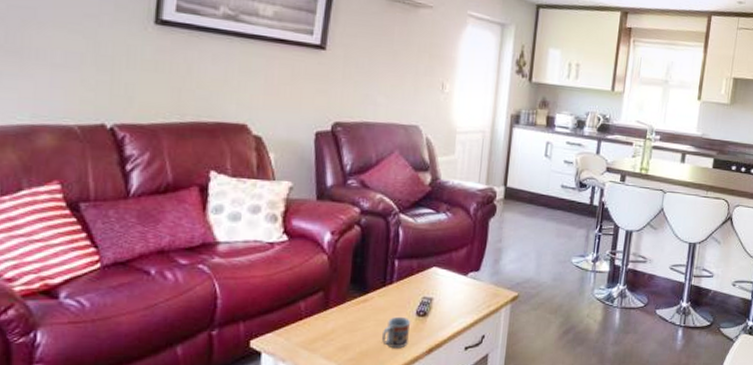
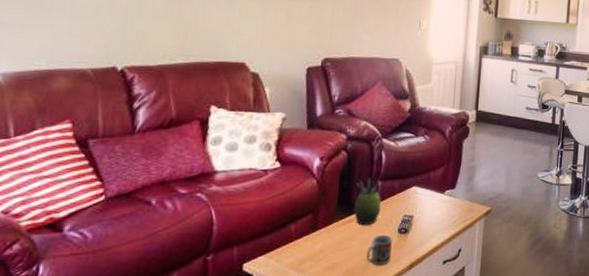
succulent plant: none [367,255,401,306] -> present [353,177,384,226]

